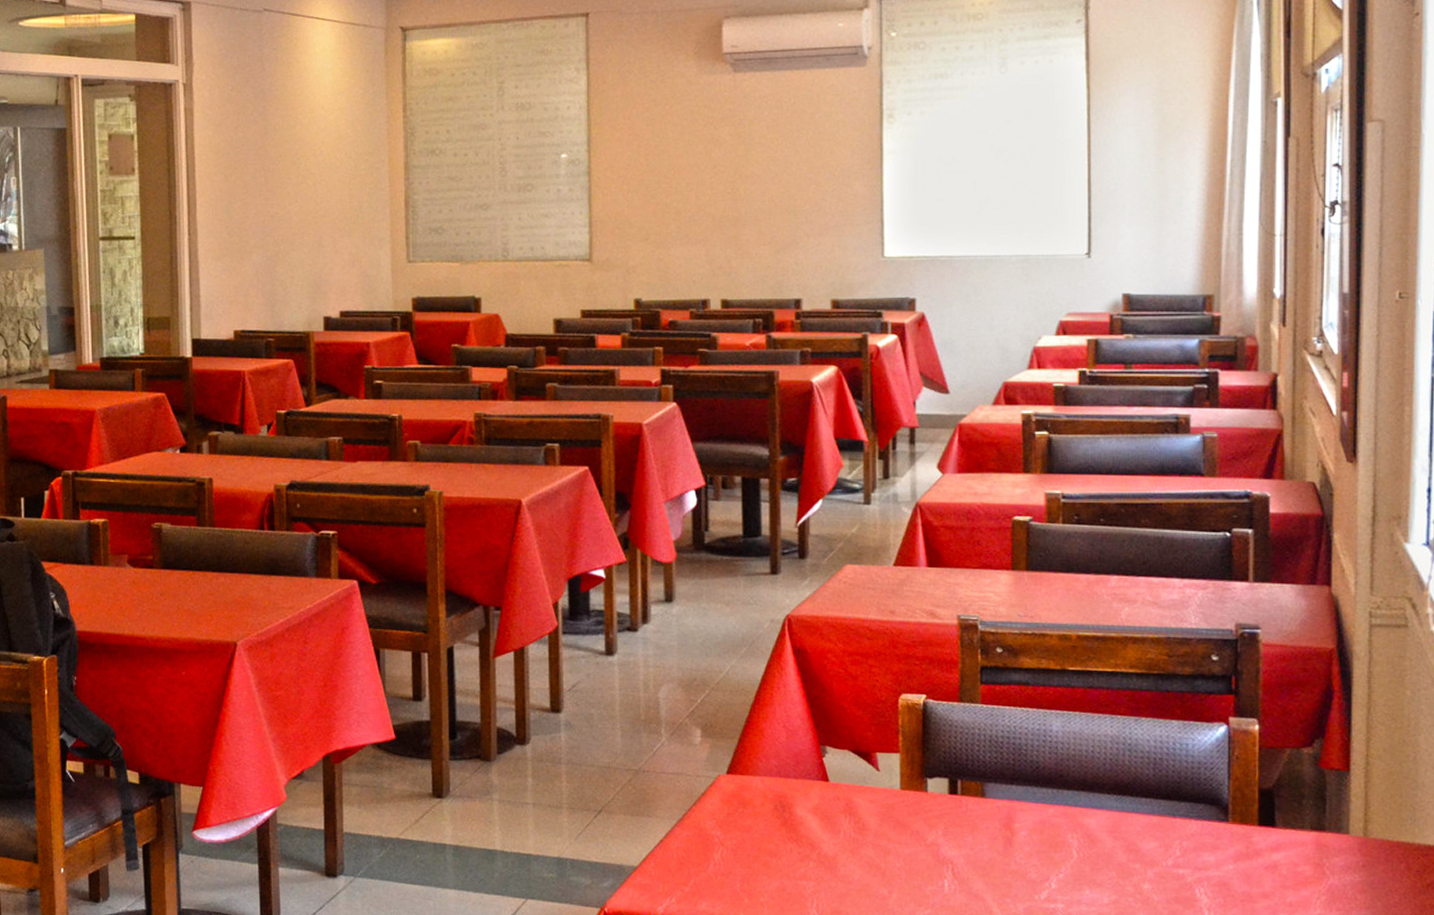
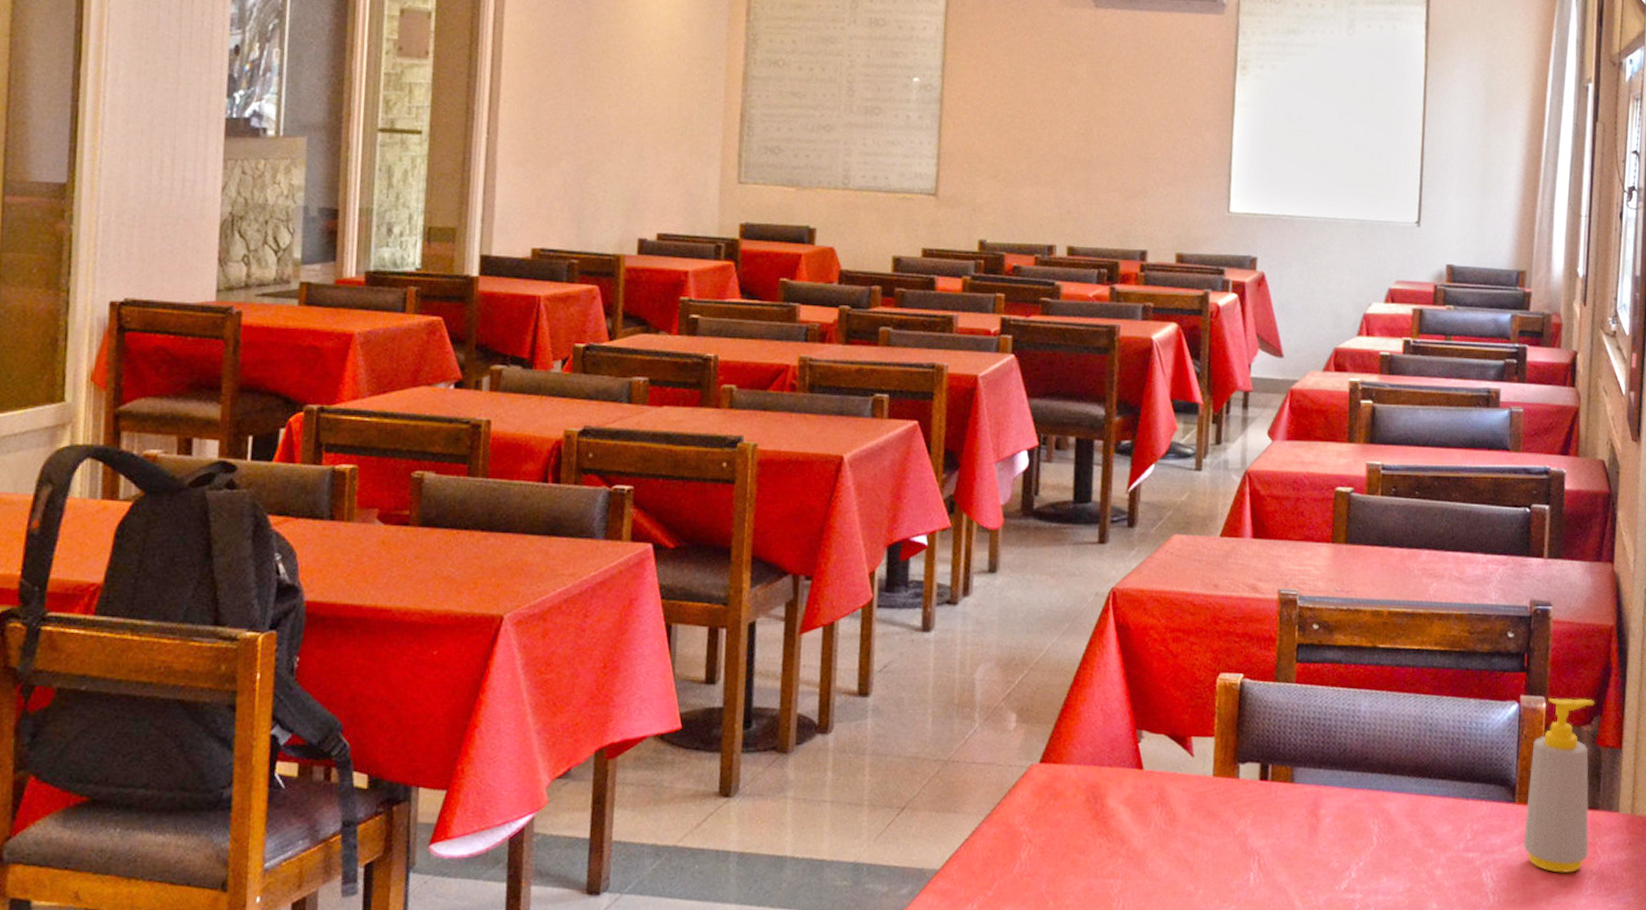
soap bottle: none [1240,720,1316,892] -> present [1523,697,1595,873]

